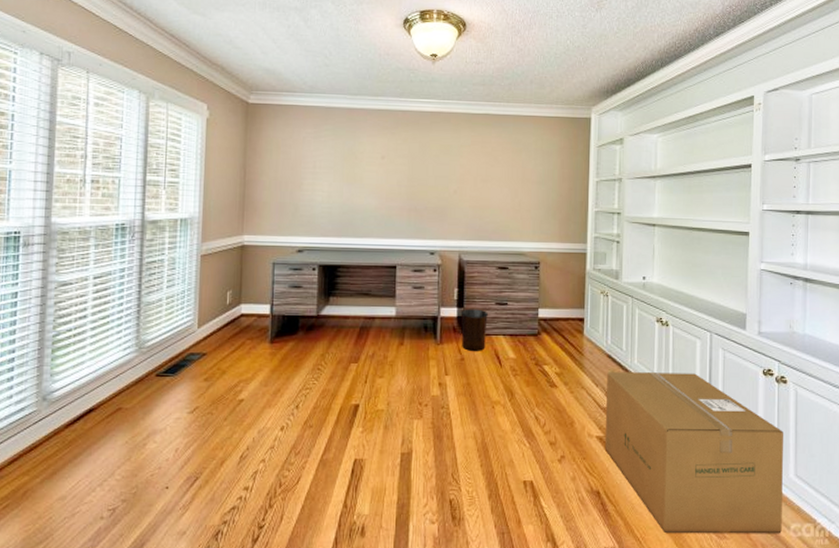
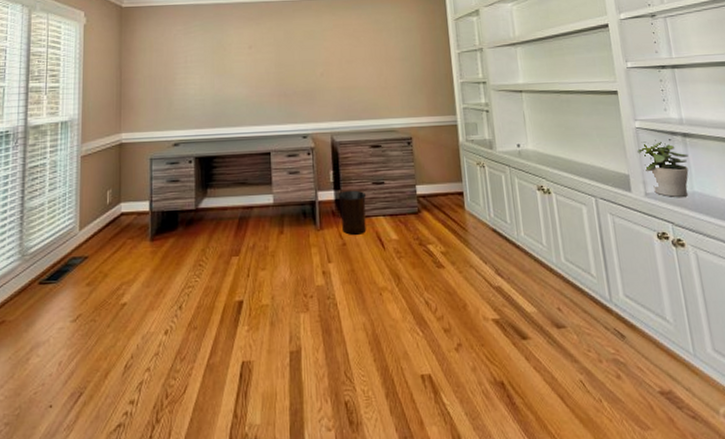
box: present [605,372,783,534] -> none [494,242,711,428]
potted plant: none [758,282,806,339] -> present [637,140,689,198]

